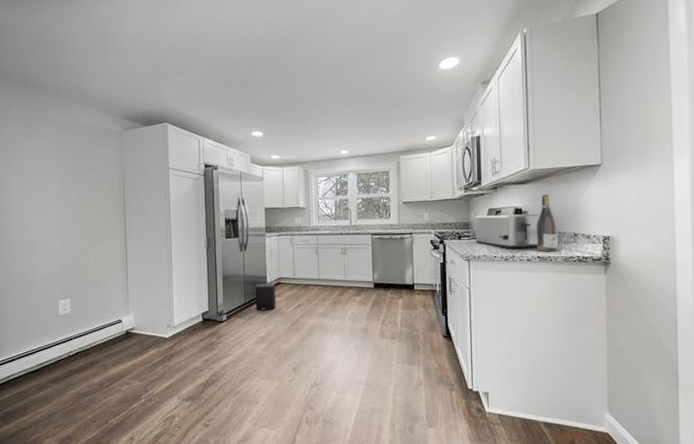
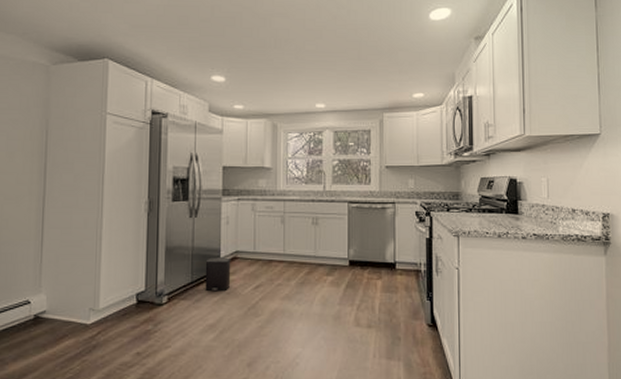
toaster: present [474,213,540,249] -> none [465,184,536,224]
wine bottle: present [536,194,559,252] -> none [532,163,556,229]

